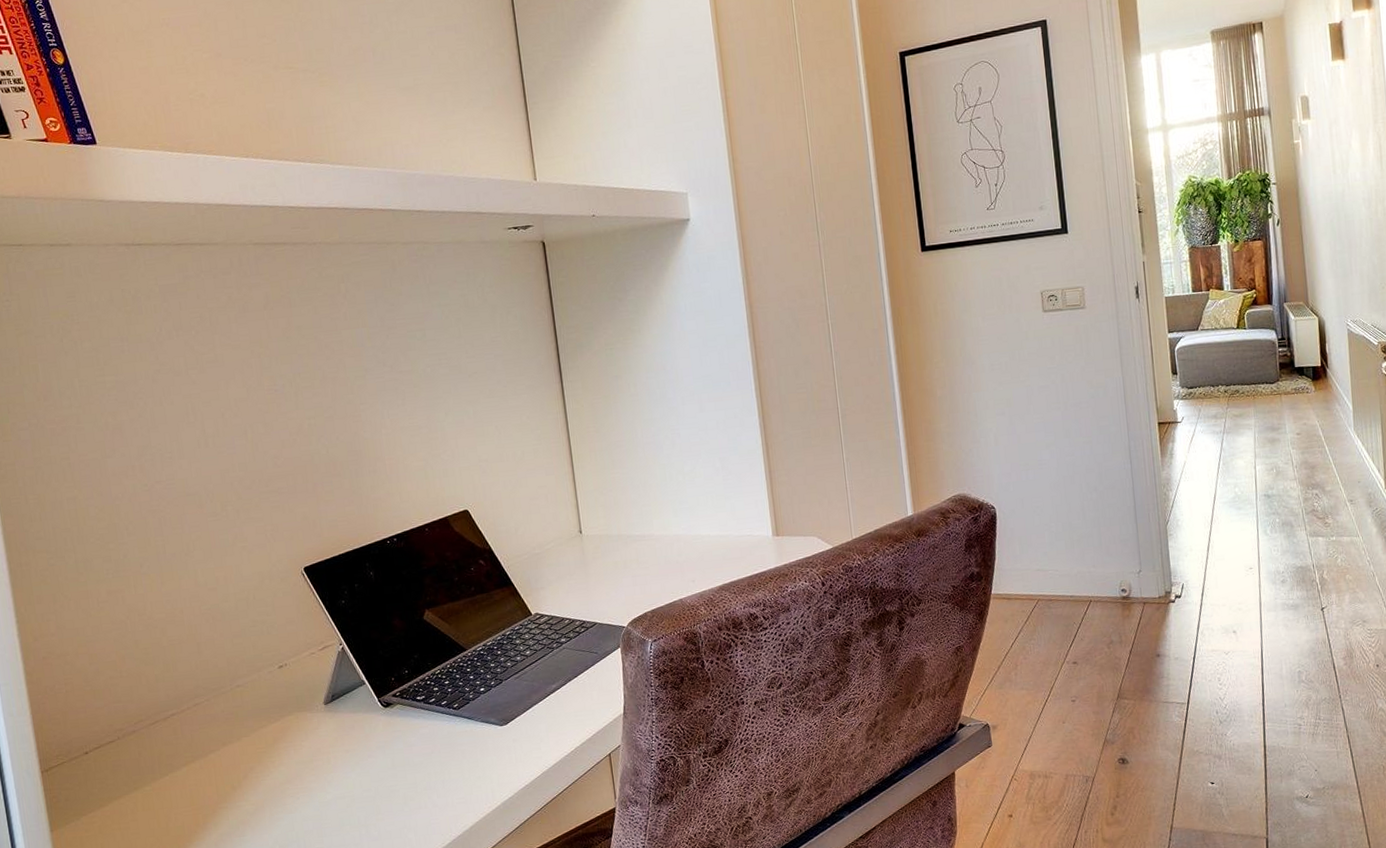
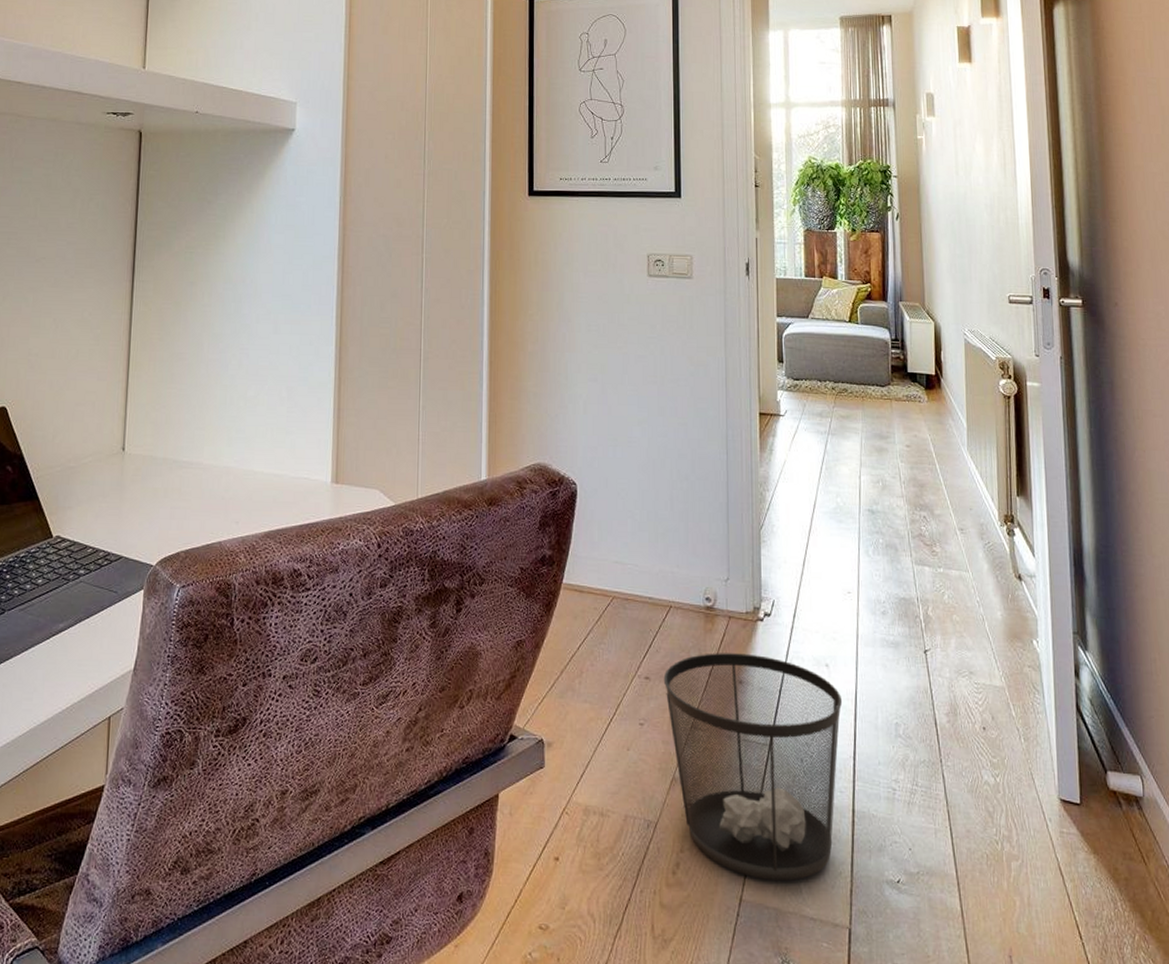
waste bin: none [1089,631,1250,810] -> present [663,653,843,881]

